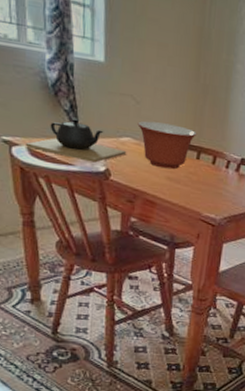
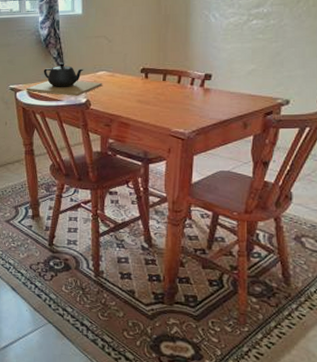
mixing bowl: present [137,121,197,170] -> none [110,54,161,93]

